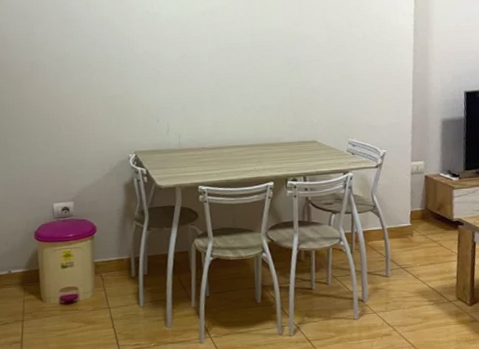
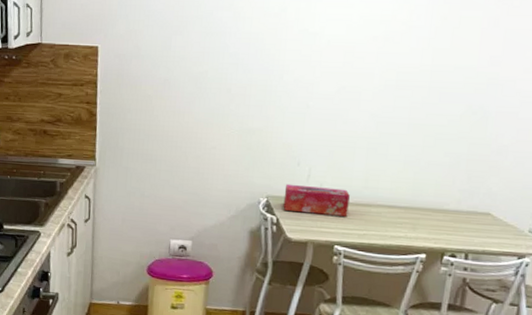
tissue box: none [149,137,205,163] -> present [283,183,350,217]

